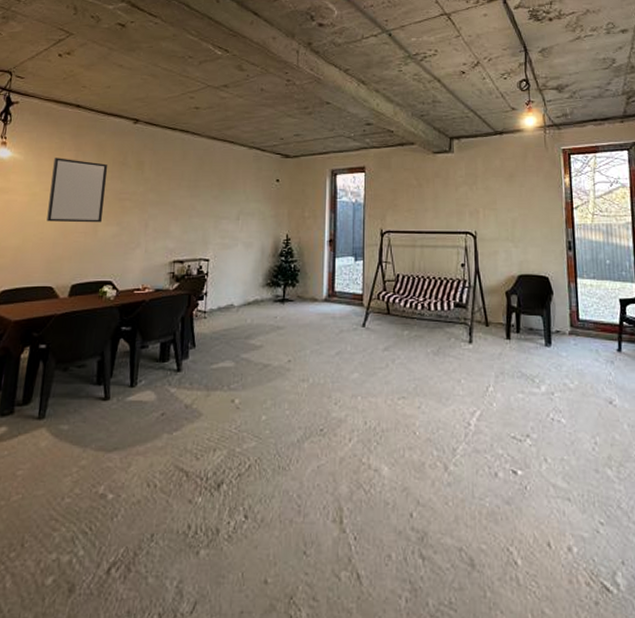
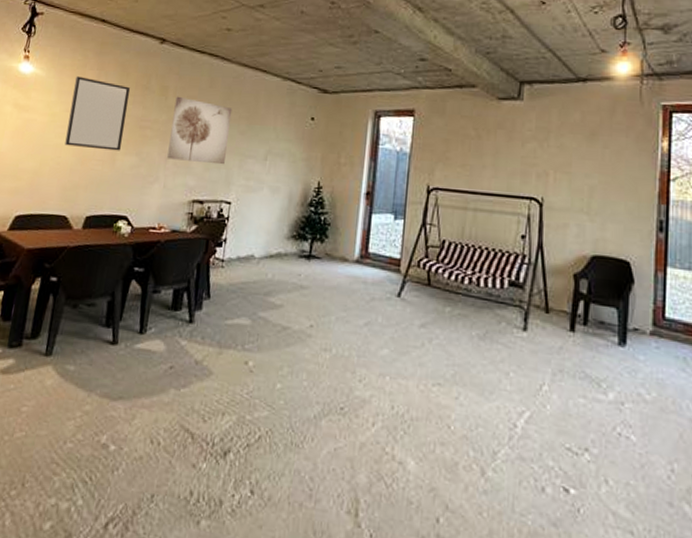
wall art: none [147,169,205,227] -> present [167,96,233,165]

